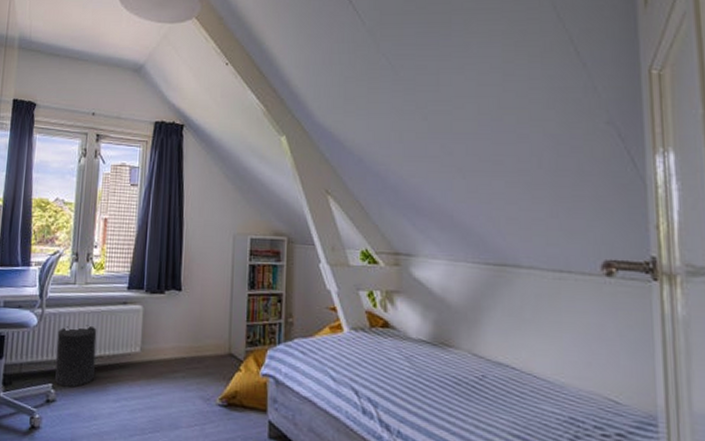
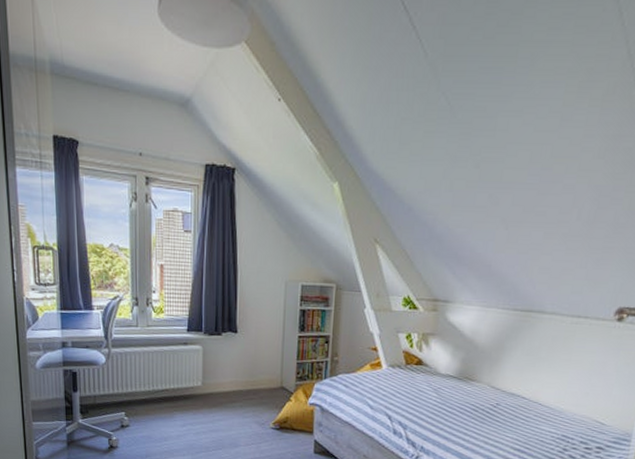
trash can: present [55,325,97,388] -> none [125,363,162,415]

